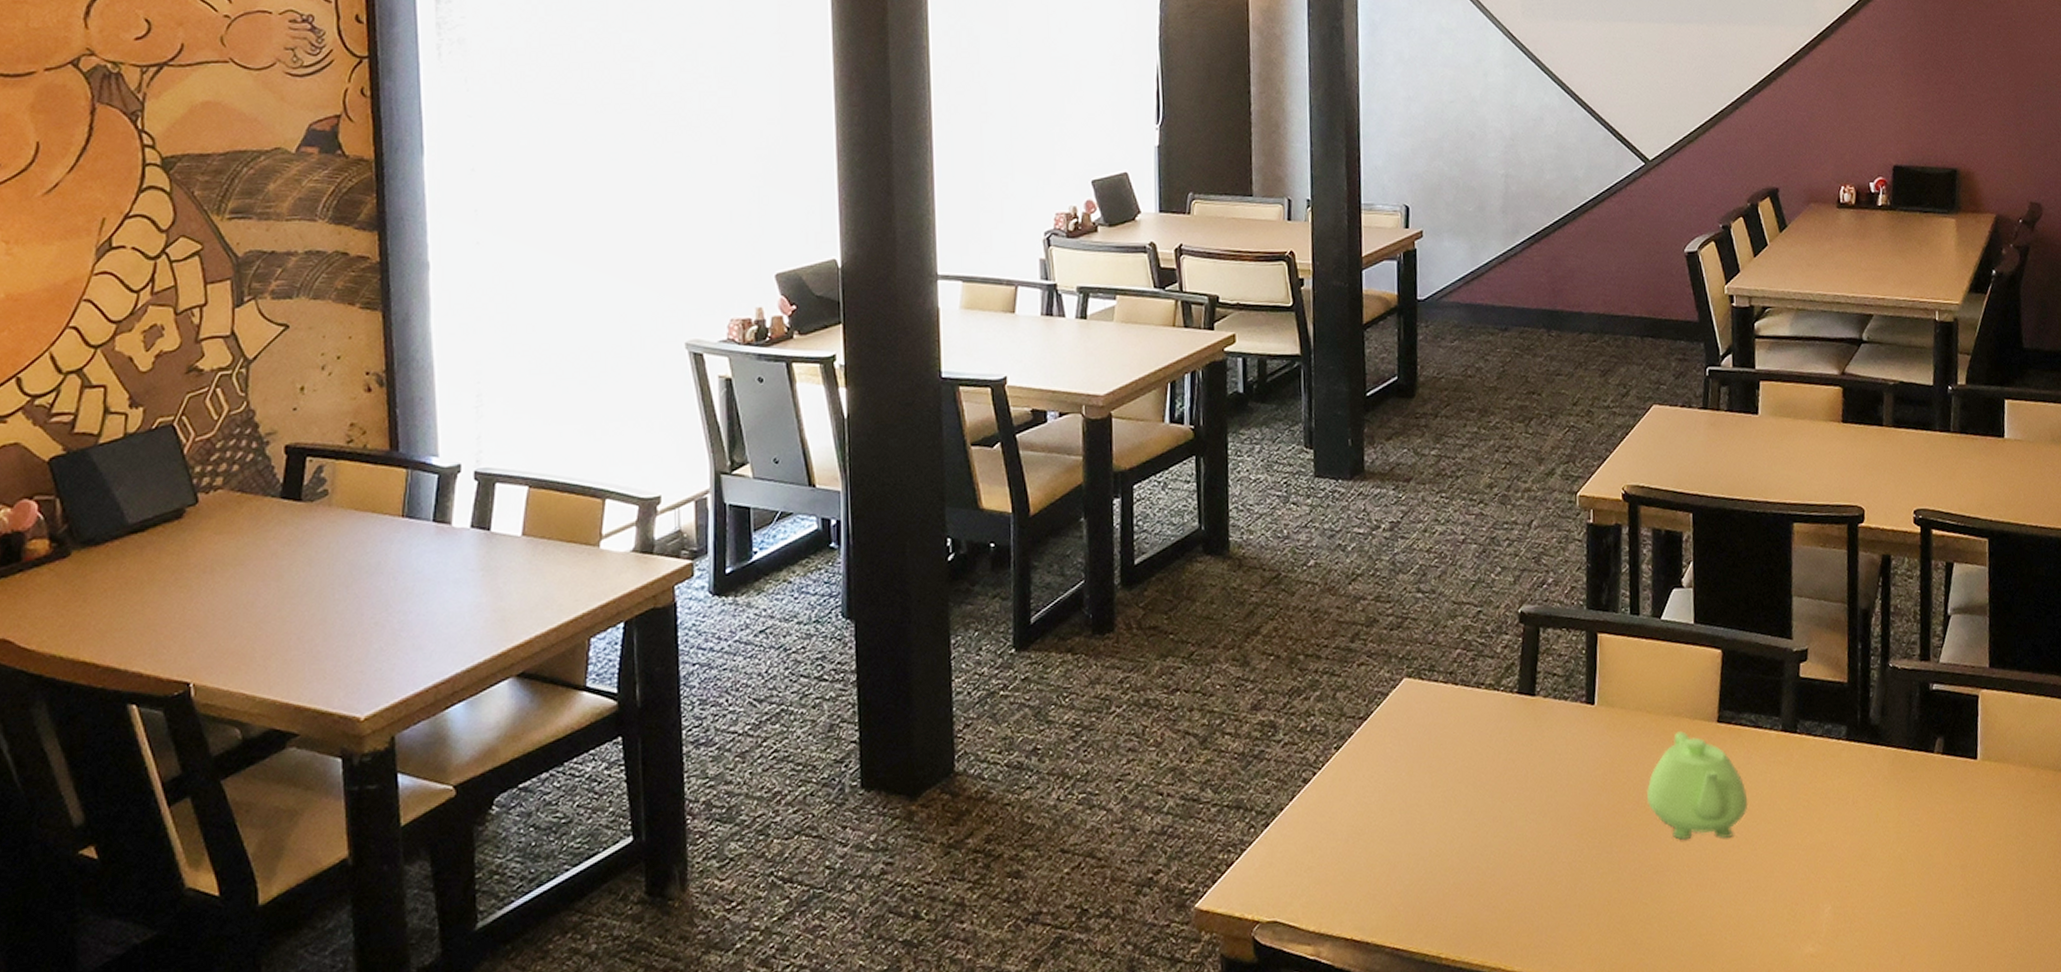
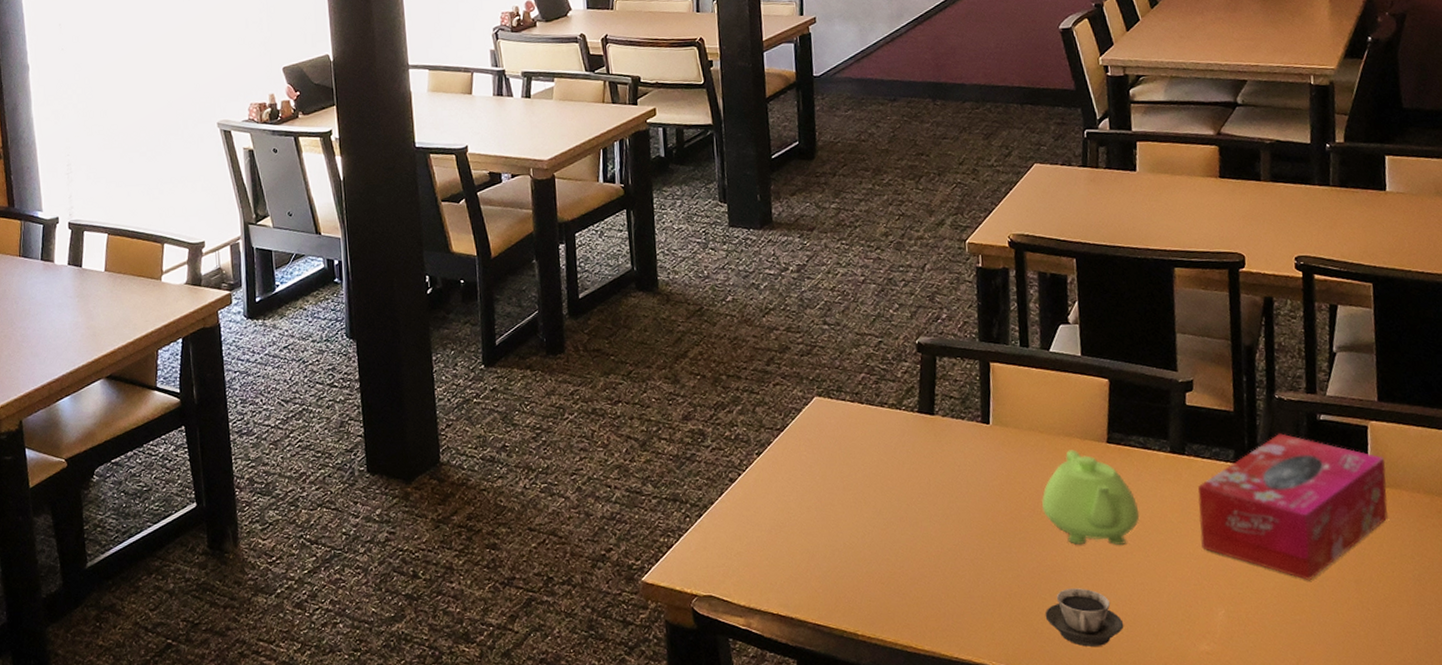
cup: none [1645,889,1728,957] -> present [1045,588,1124,647]
tissue box: none [1808,706,1996,868] -> present [1197,433,1389,580]

